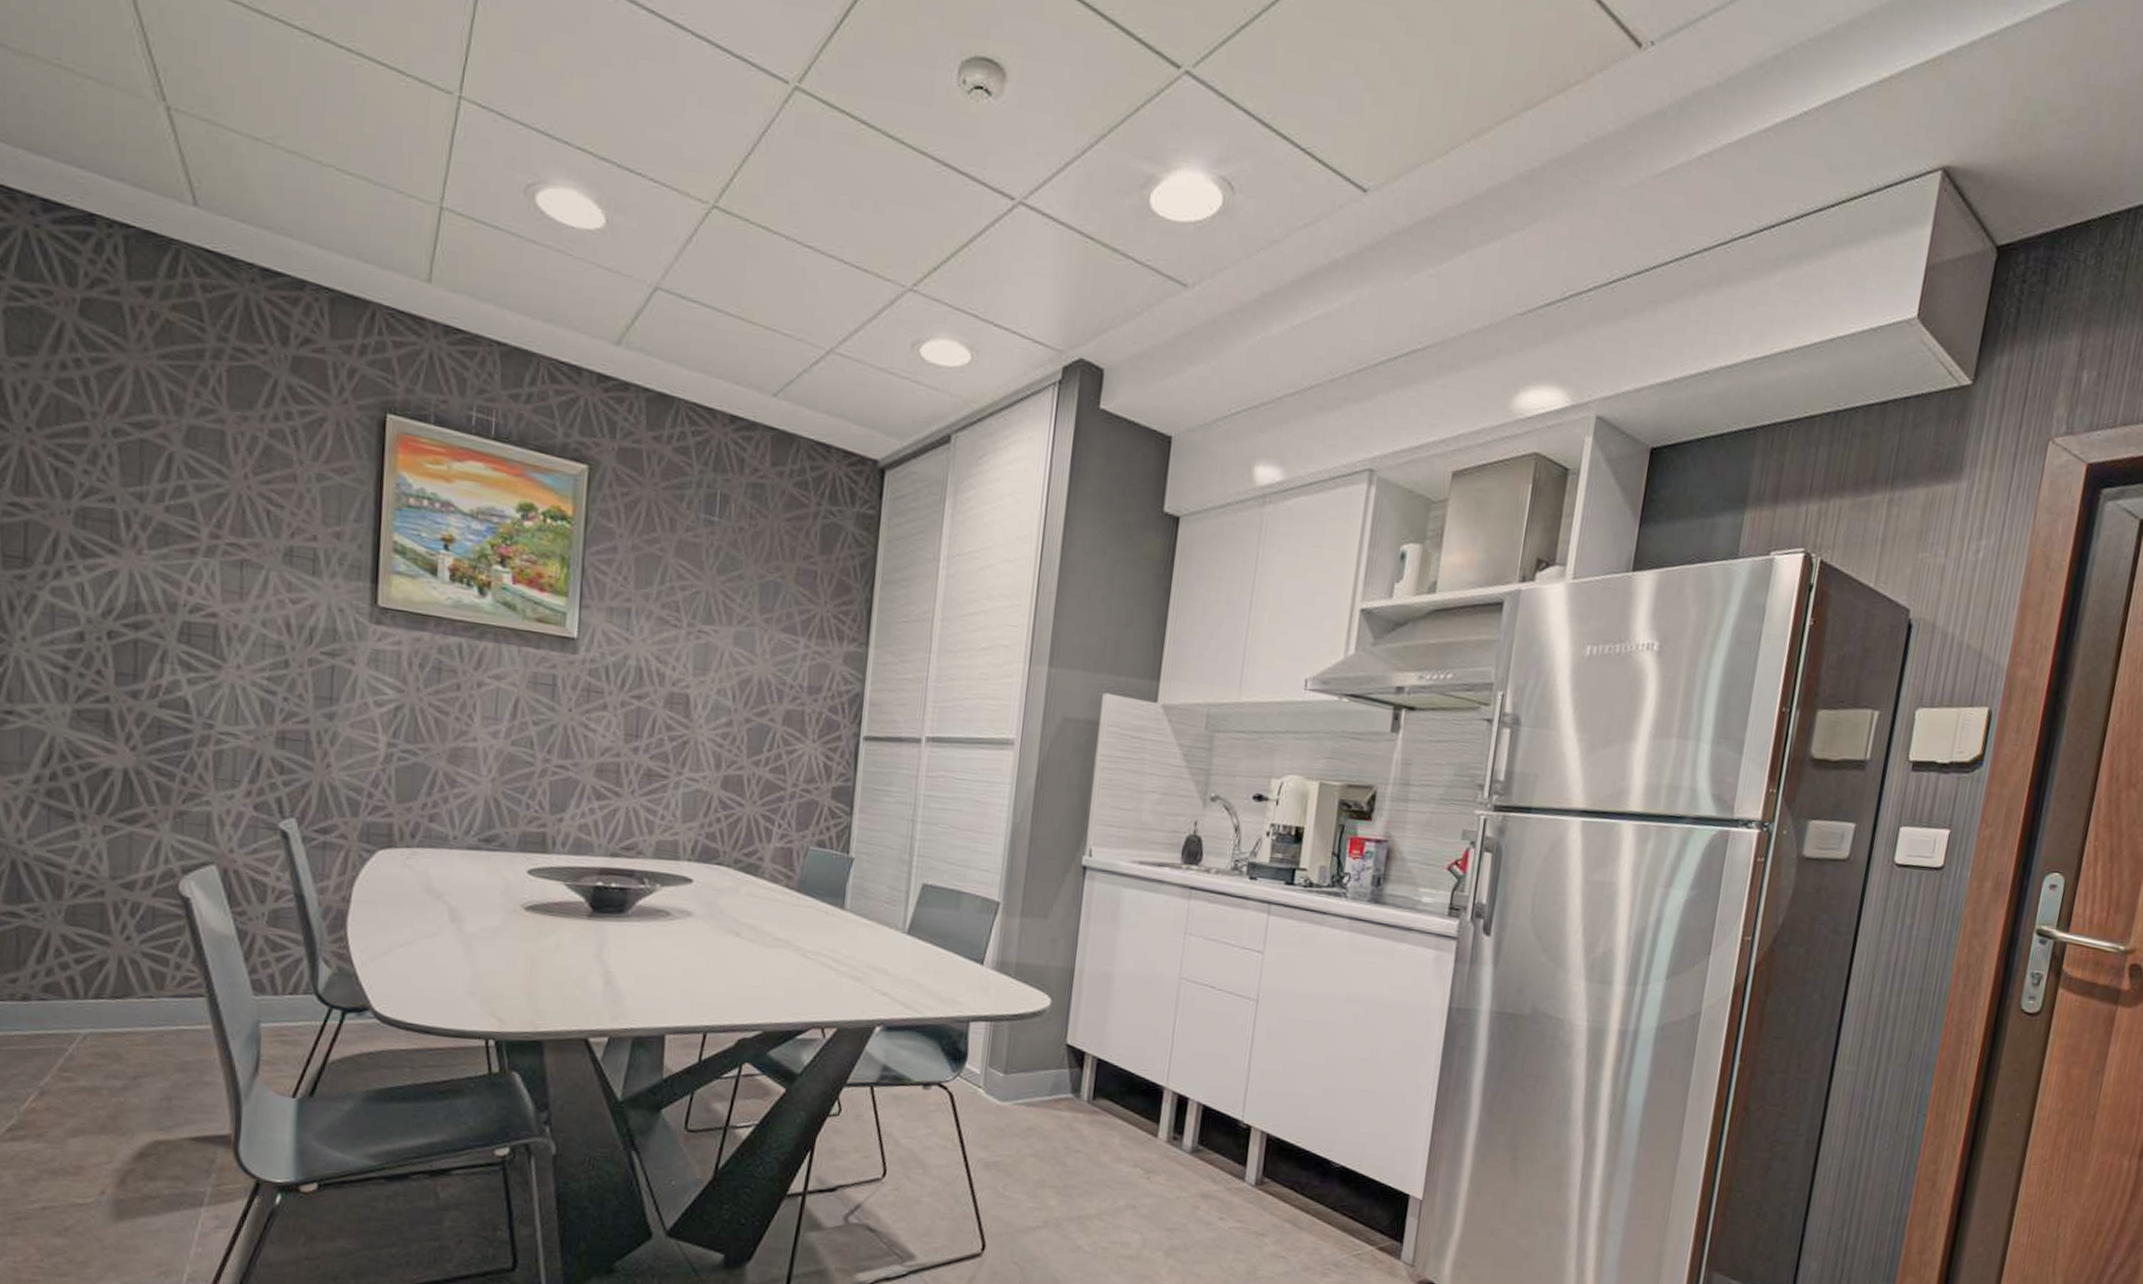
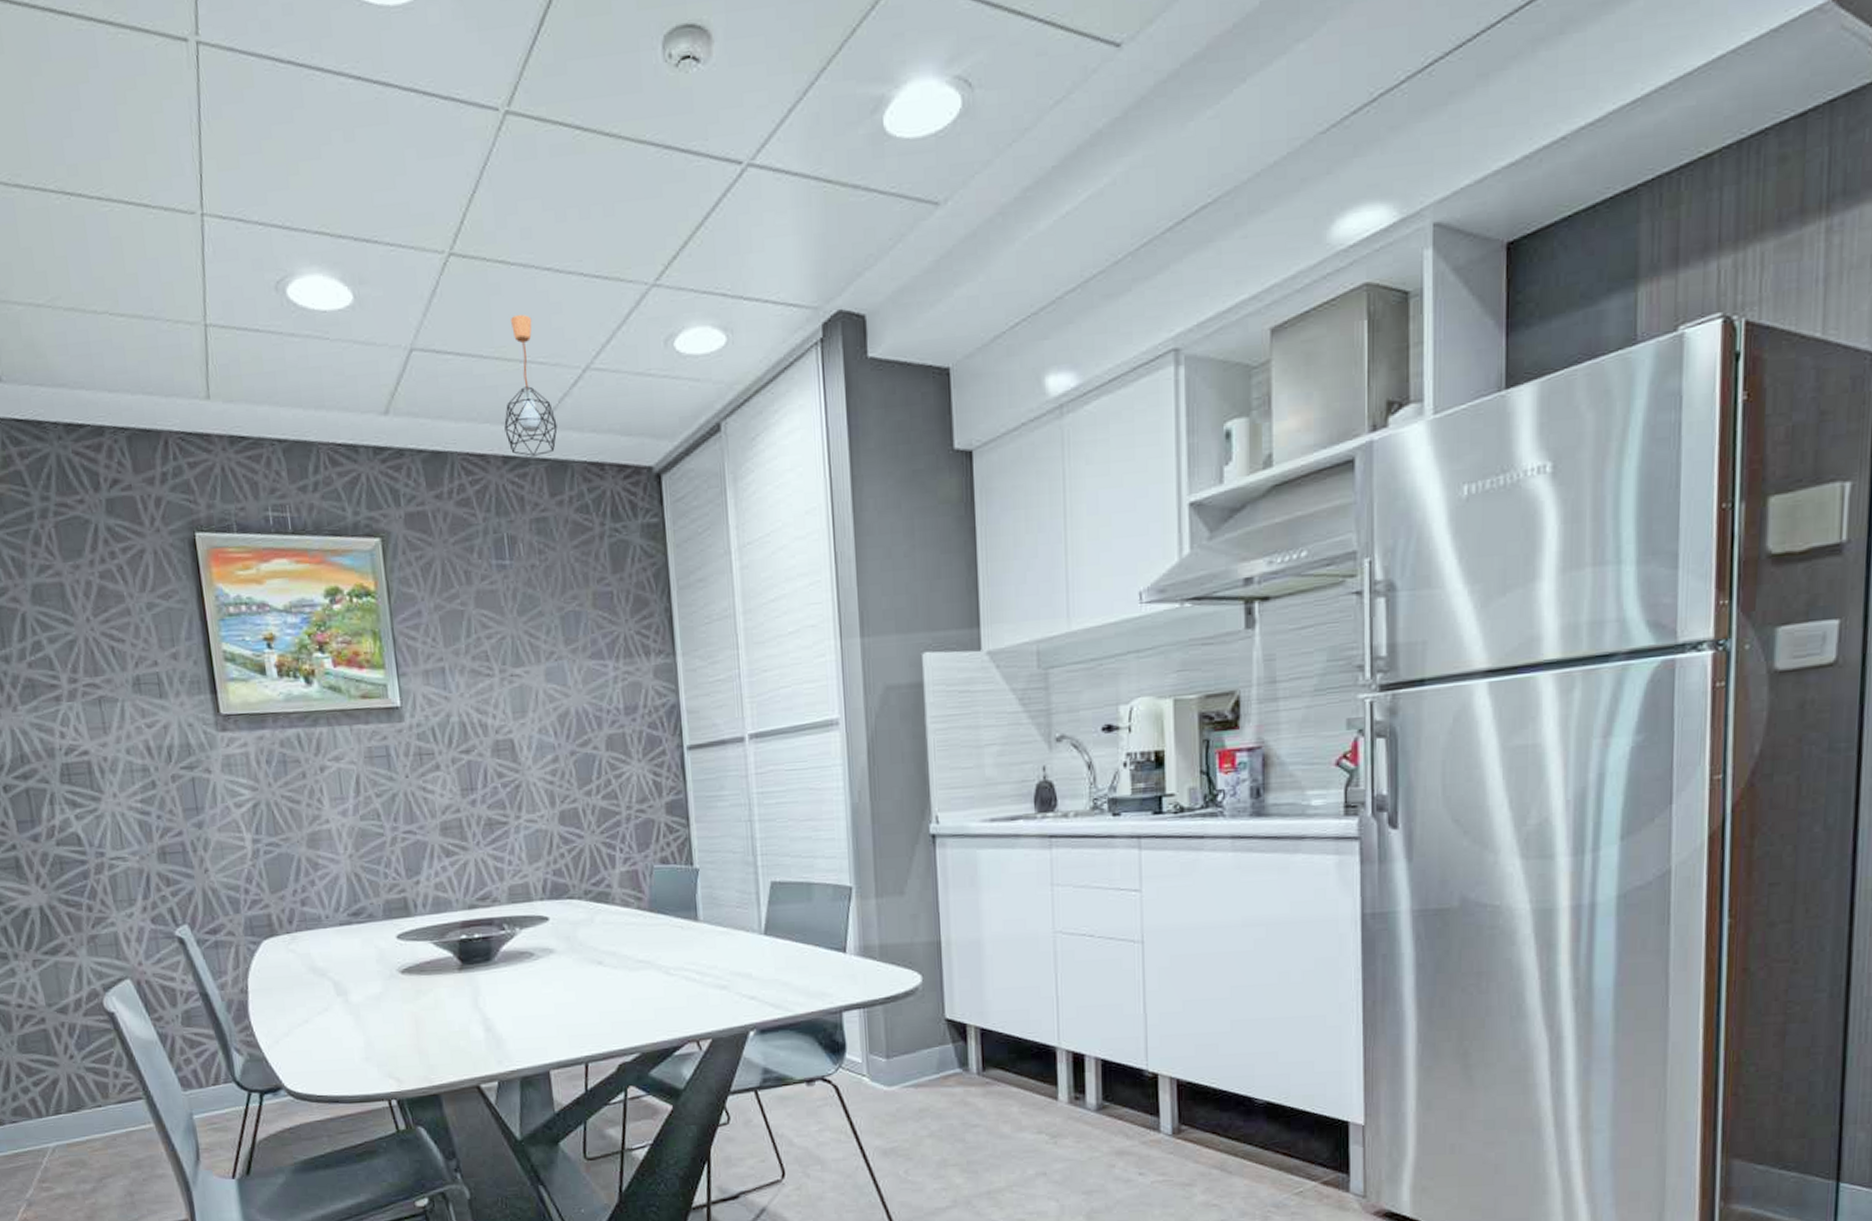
pendant light: none [737,282,792,424] -> present [504,314,558,457]

